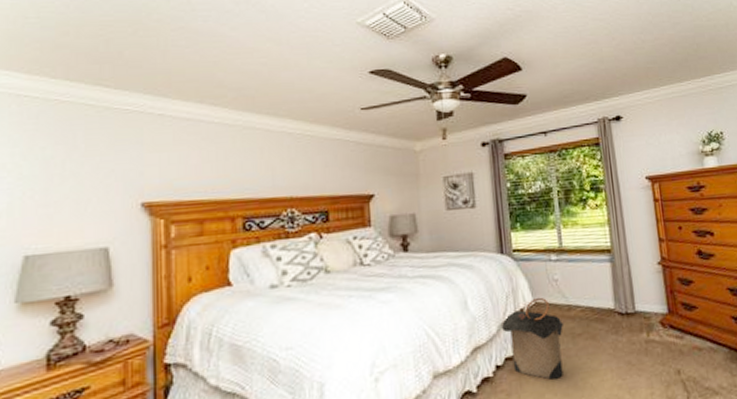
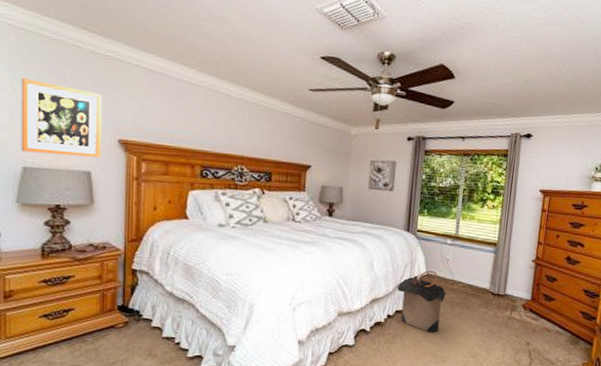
wall art: none [22,150,120,238] -> present [21,78,102,157]

